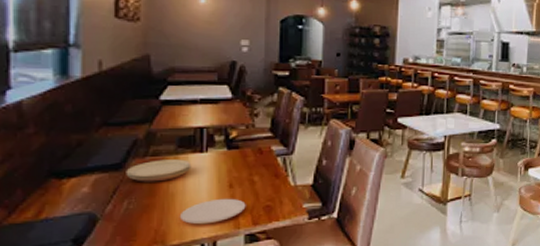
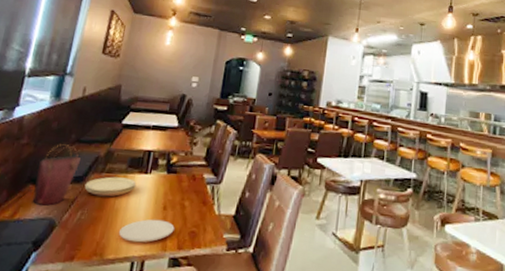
handbag: none [57,129,113,201] -> present [32,144,81,207]

